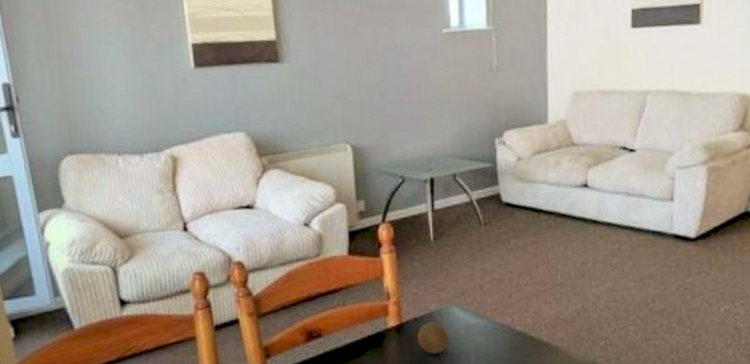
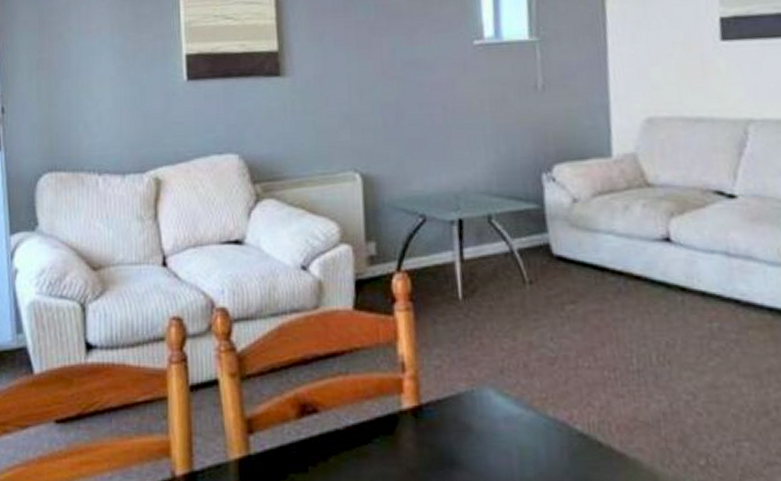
fruit: present [417,322,449,354] -> none [440,407,483,451]

